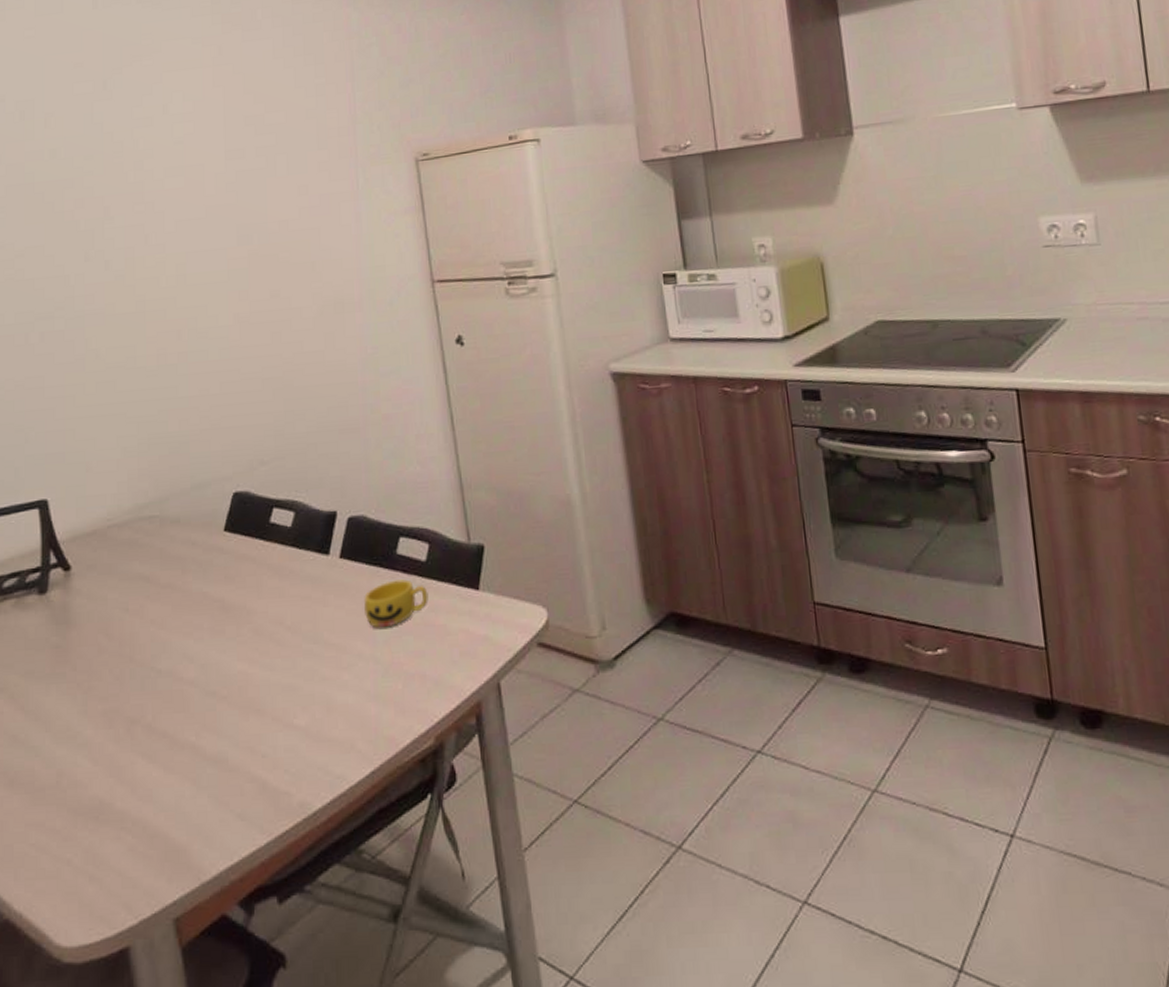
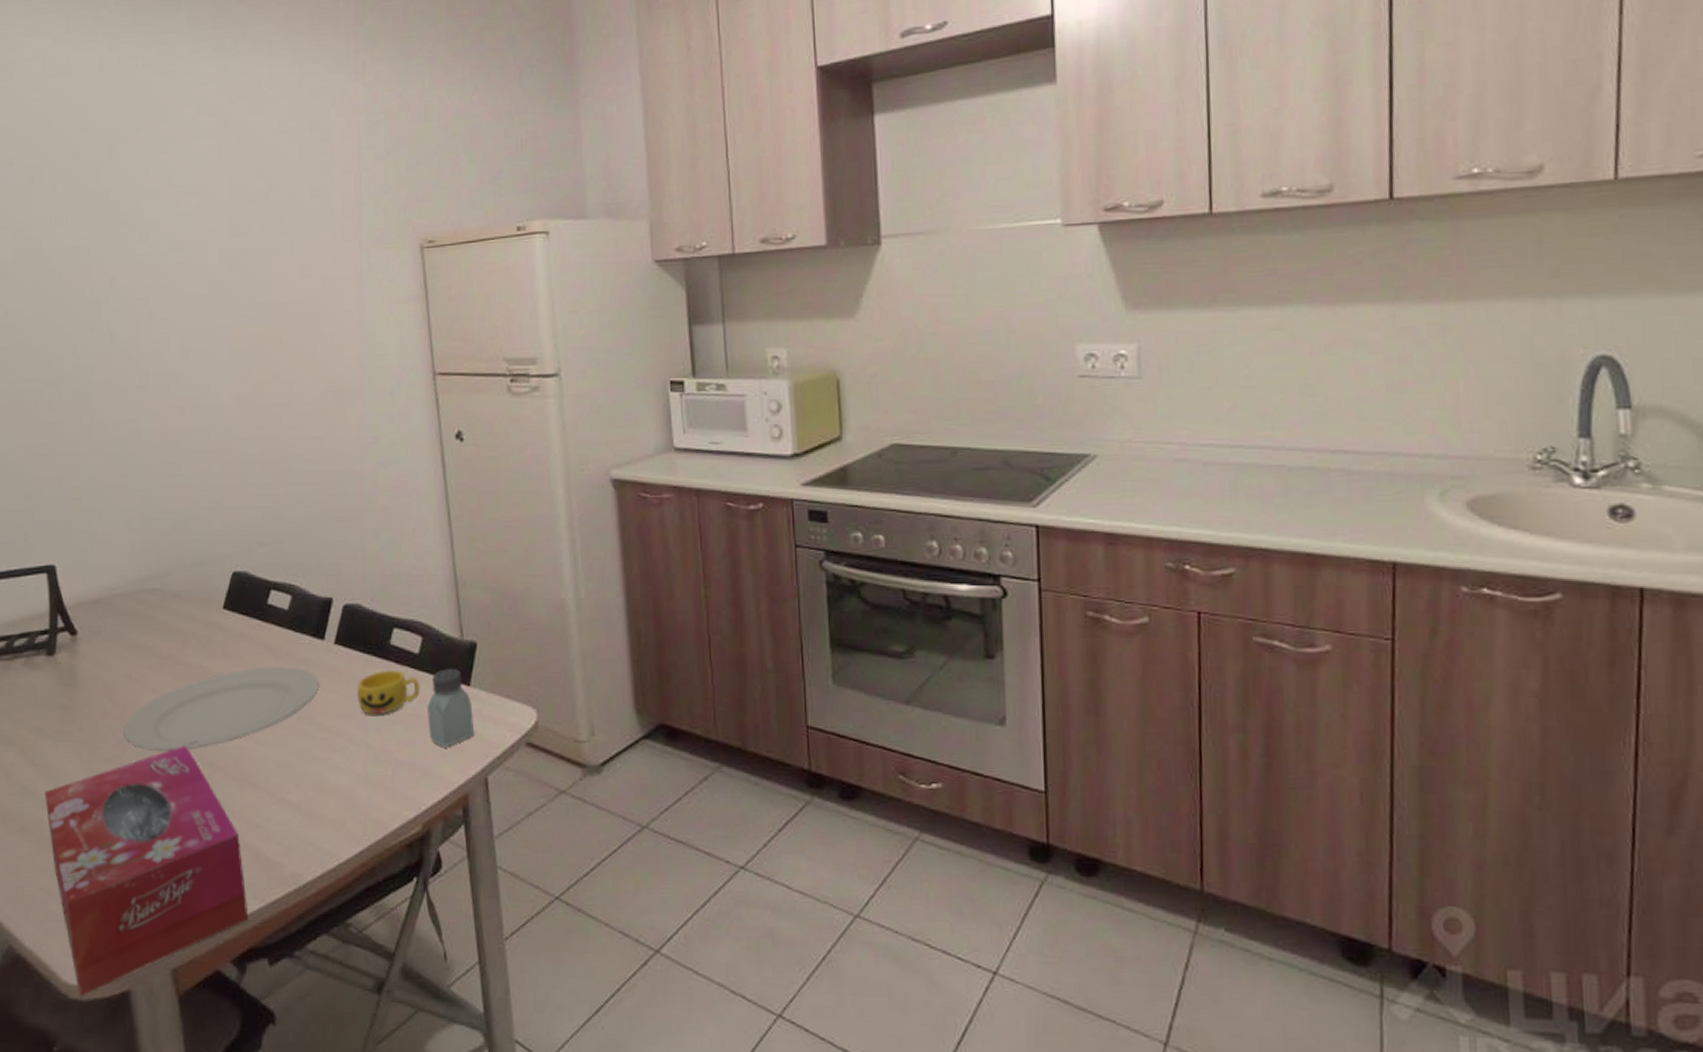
tissue box: none [35,675,256,959] -> present [44,744,249,997]
plate: none [120,585,326,685] -> present [123,667,320,751]
saltshaker: none [436,574,484,656] -> present [427,669,474,748]

